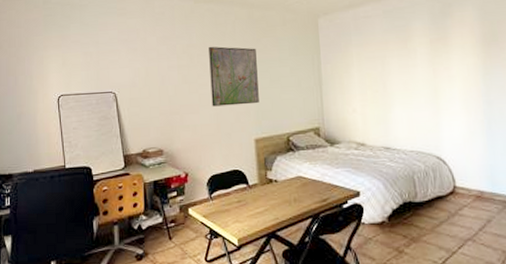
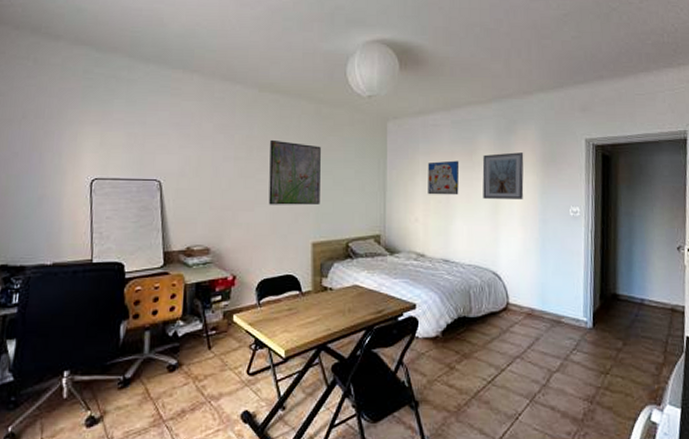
wall art: none [361,49,396,86] -> present [427,160,460,195]
picture frame: none [418,35,465,85] -> present [482,152,524,199]

